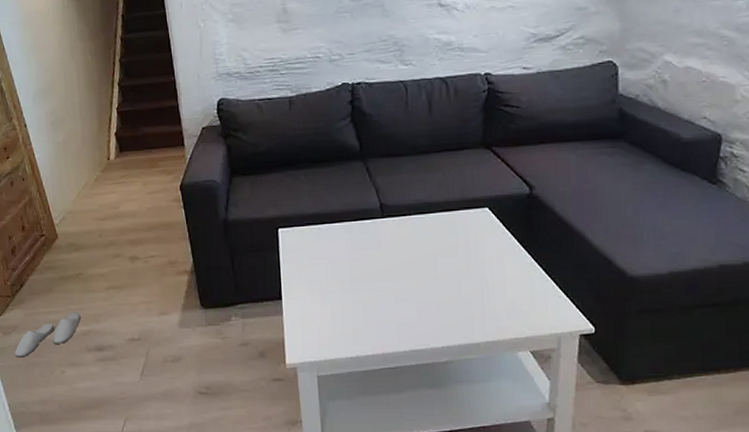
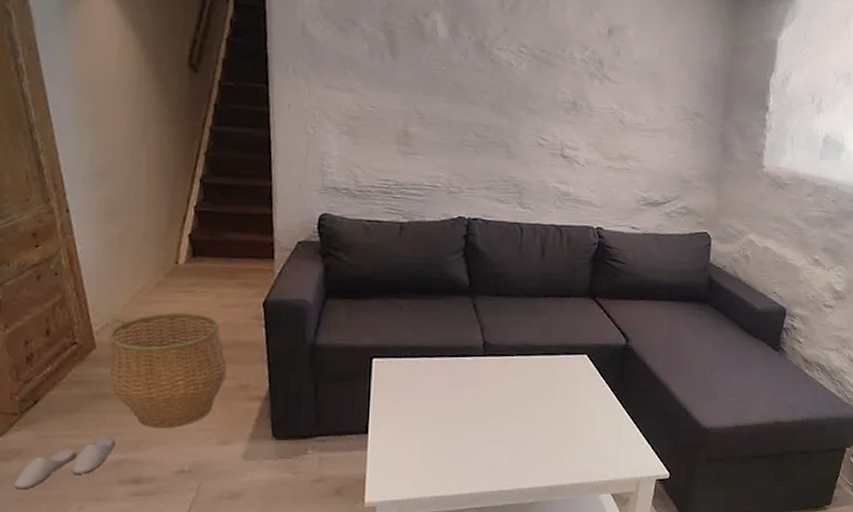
basket: none [66,201,158,303] -> present [108,312,227,429]

